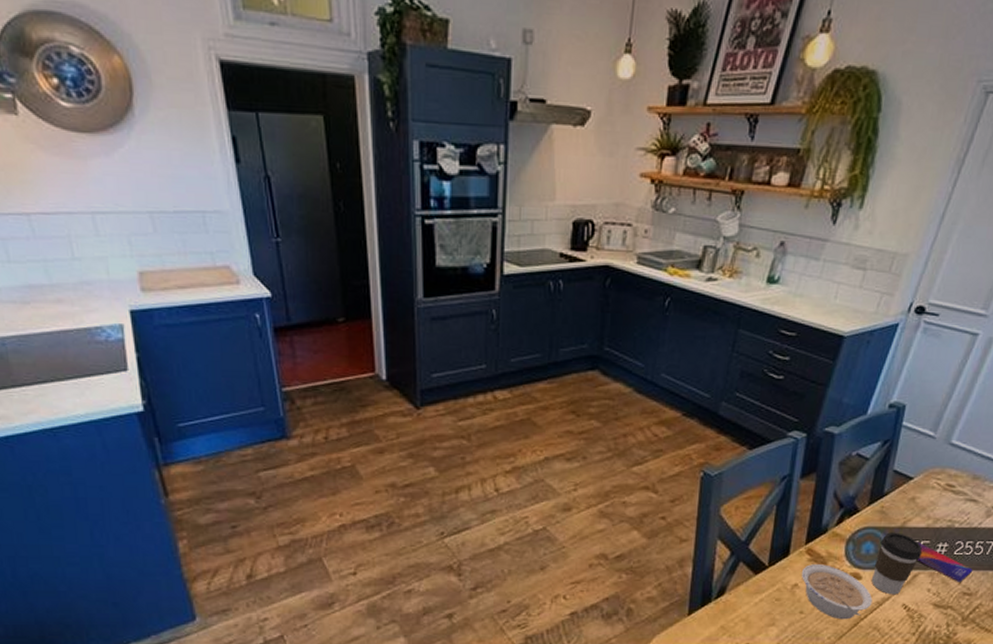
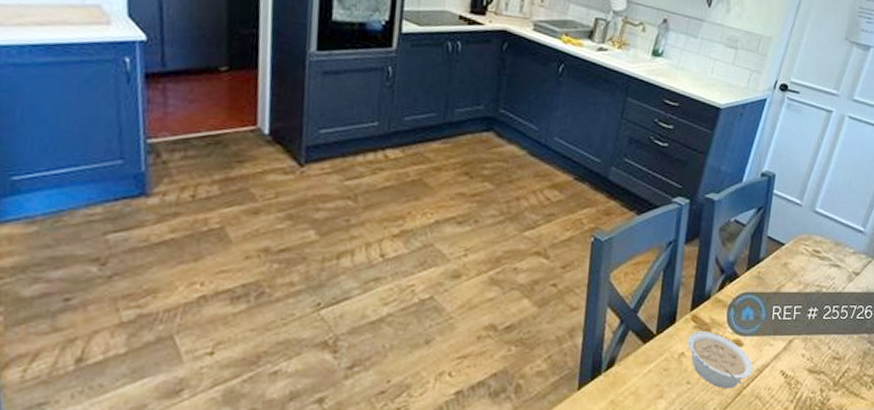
coffee cup: present [871,532,923,595] -> none [751,298,796,362]
smartphone: present [917,542,973,582] -> none [791,307,841,347]

